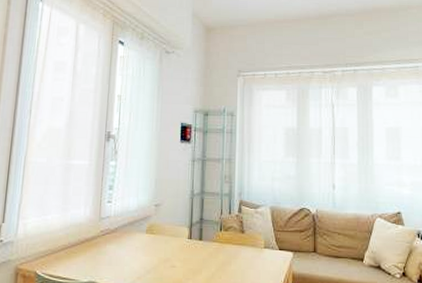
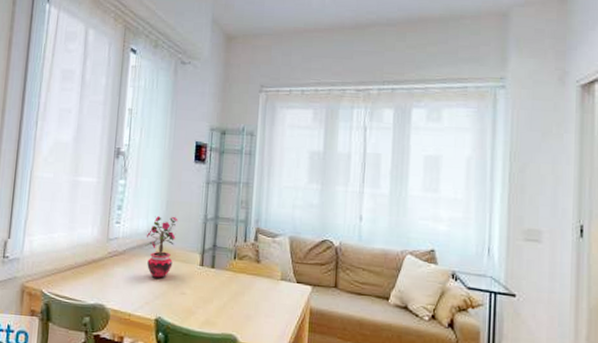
potted plant: none [136,193,167,254] -> present [145,216,179,280]

